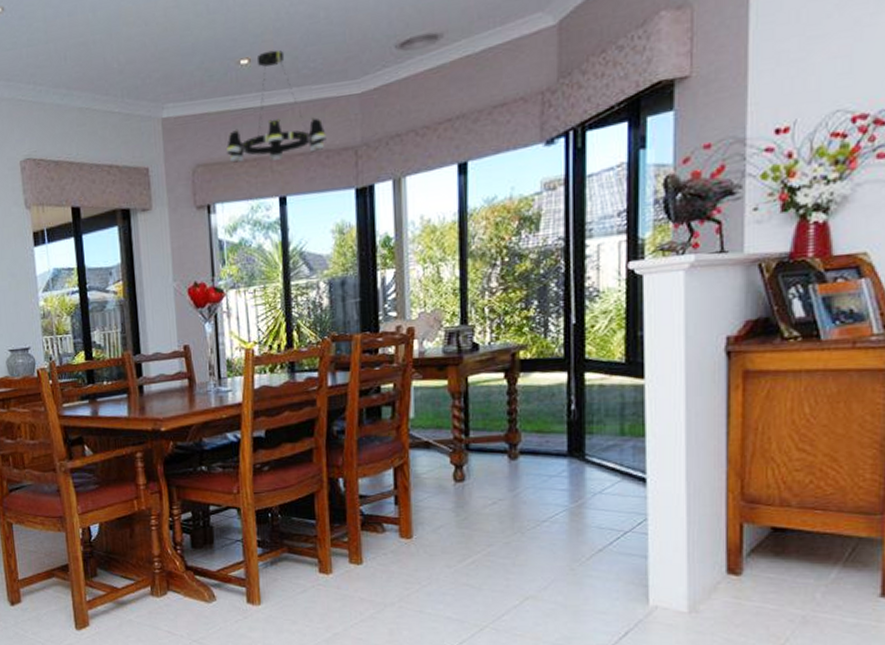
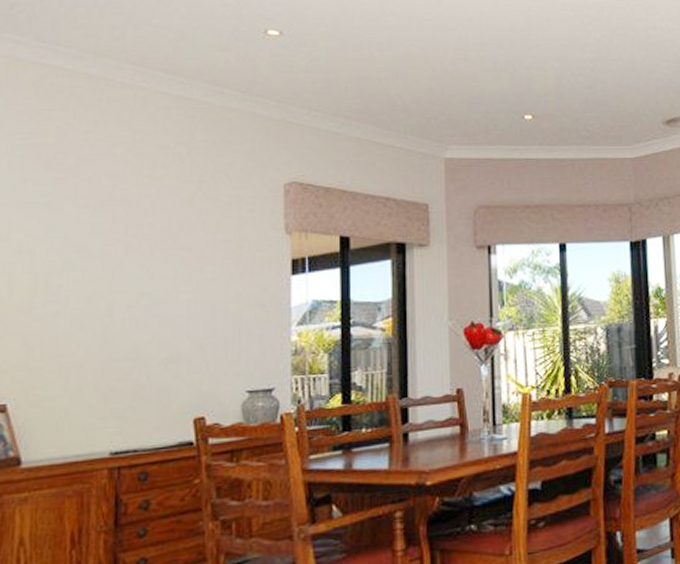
chandelier: present [226,50,327,163] -> none [508,111,604,209]

